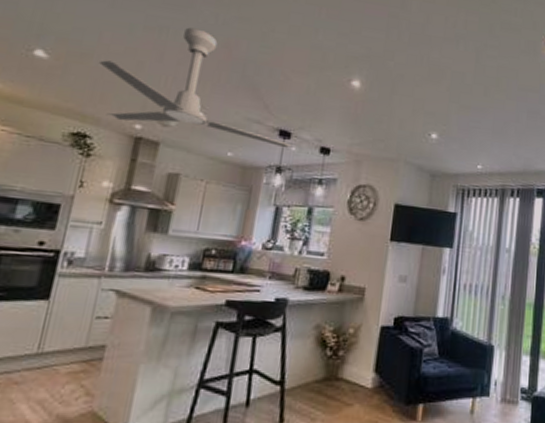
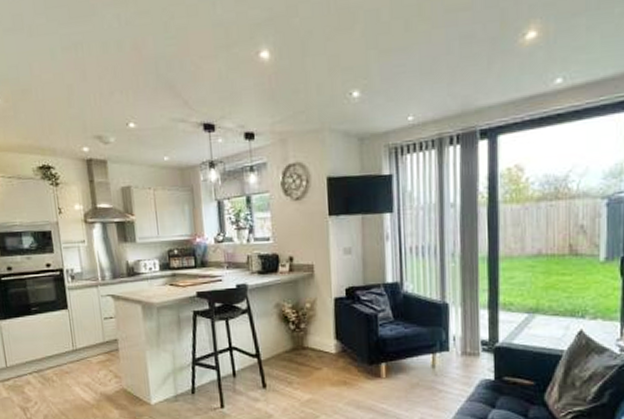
ceiling fan: present [99,27,291,149] -> none [38,36,217,147]

